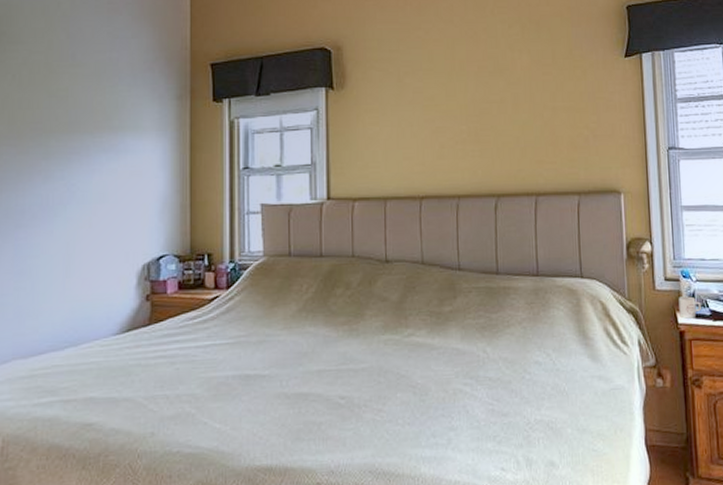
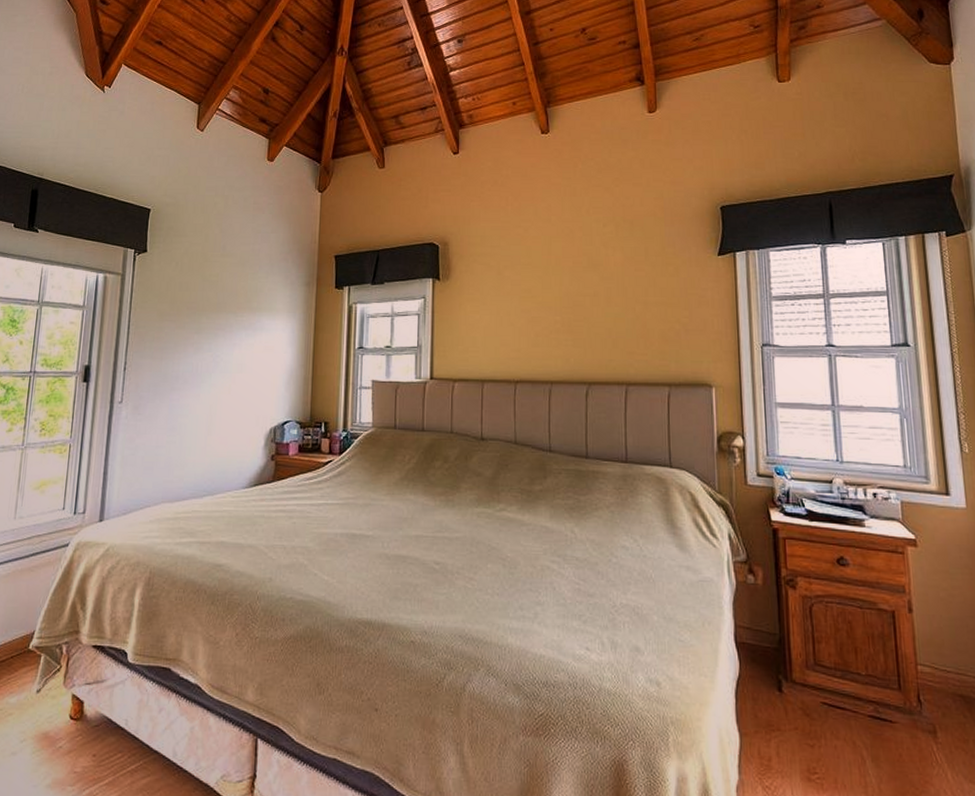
mug: present [678,296,701,320] -> none [772,493,796,518]

